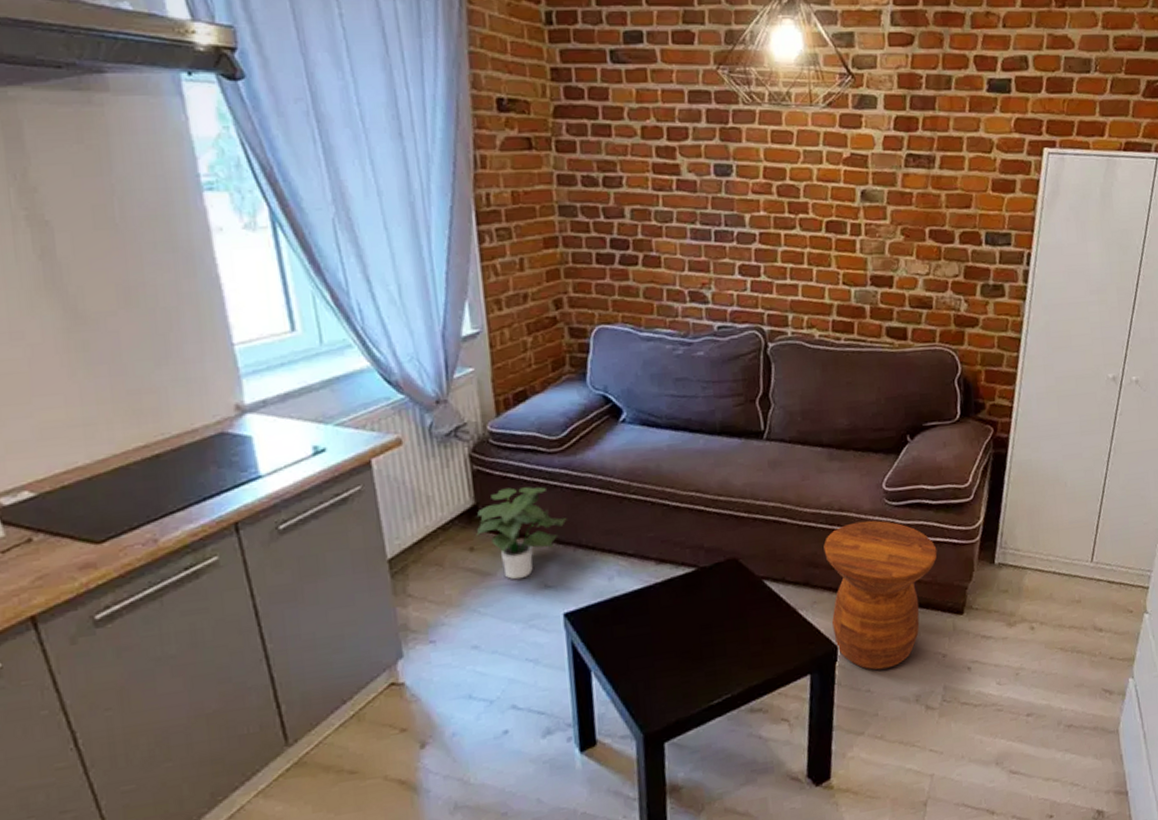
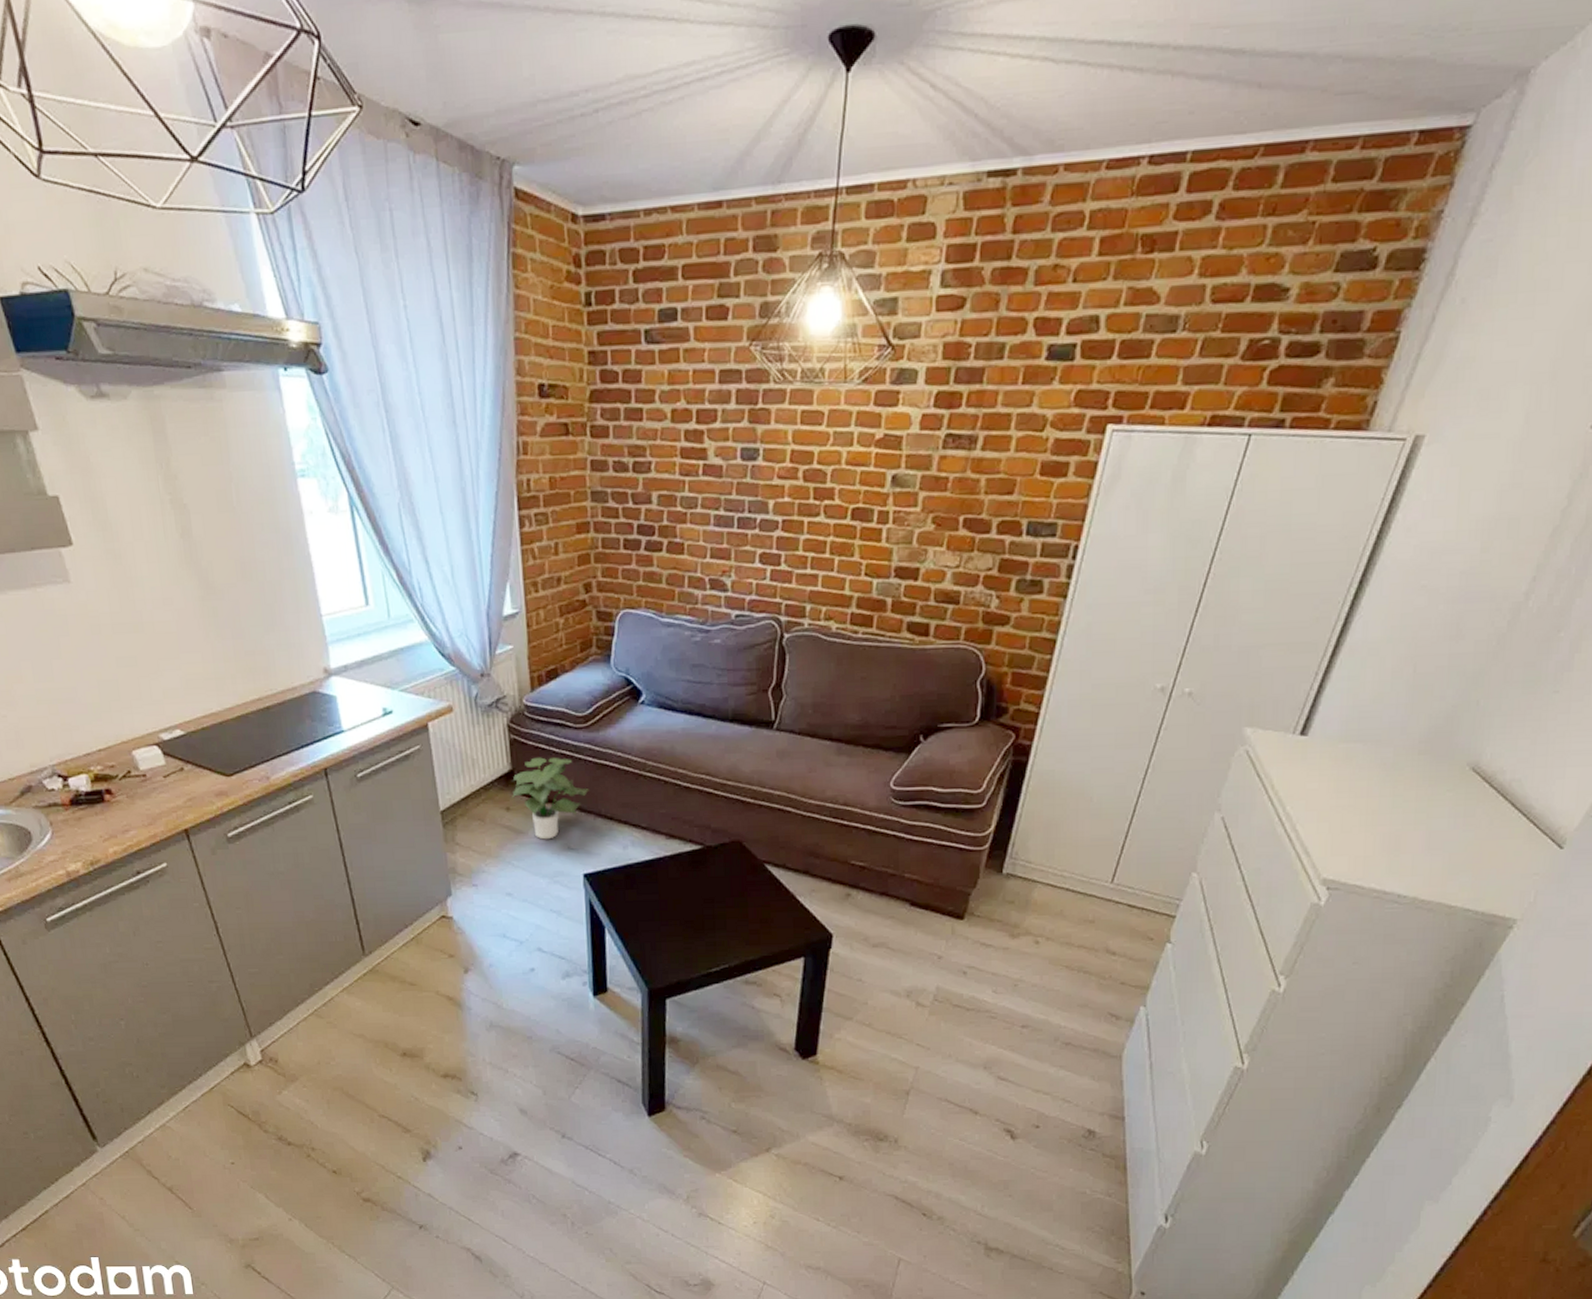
side table: present [823,520,937,670] -> none [826,817,942,962]

